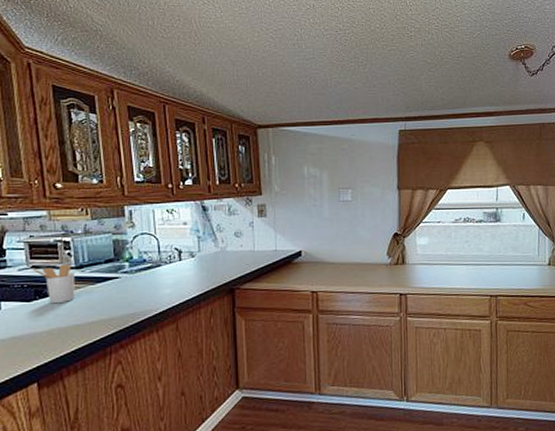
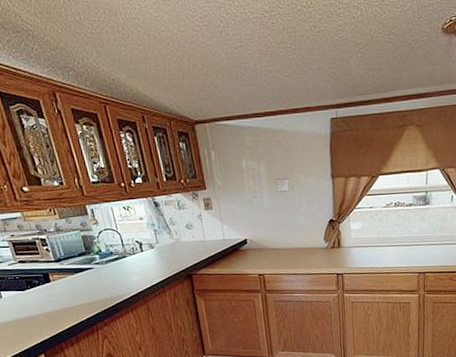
utensil holder: present [32,264,76,304] -> none [19,258,60,292]

